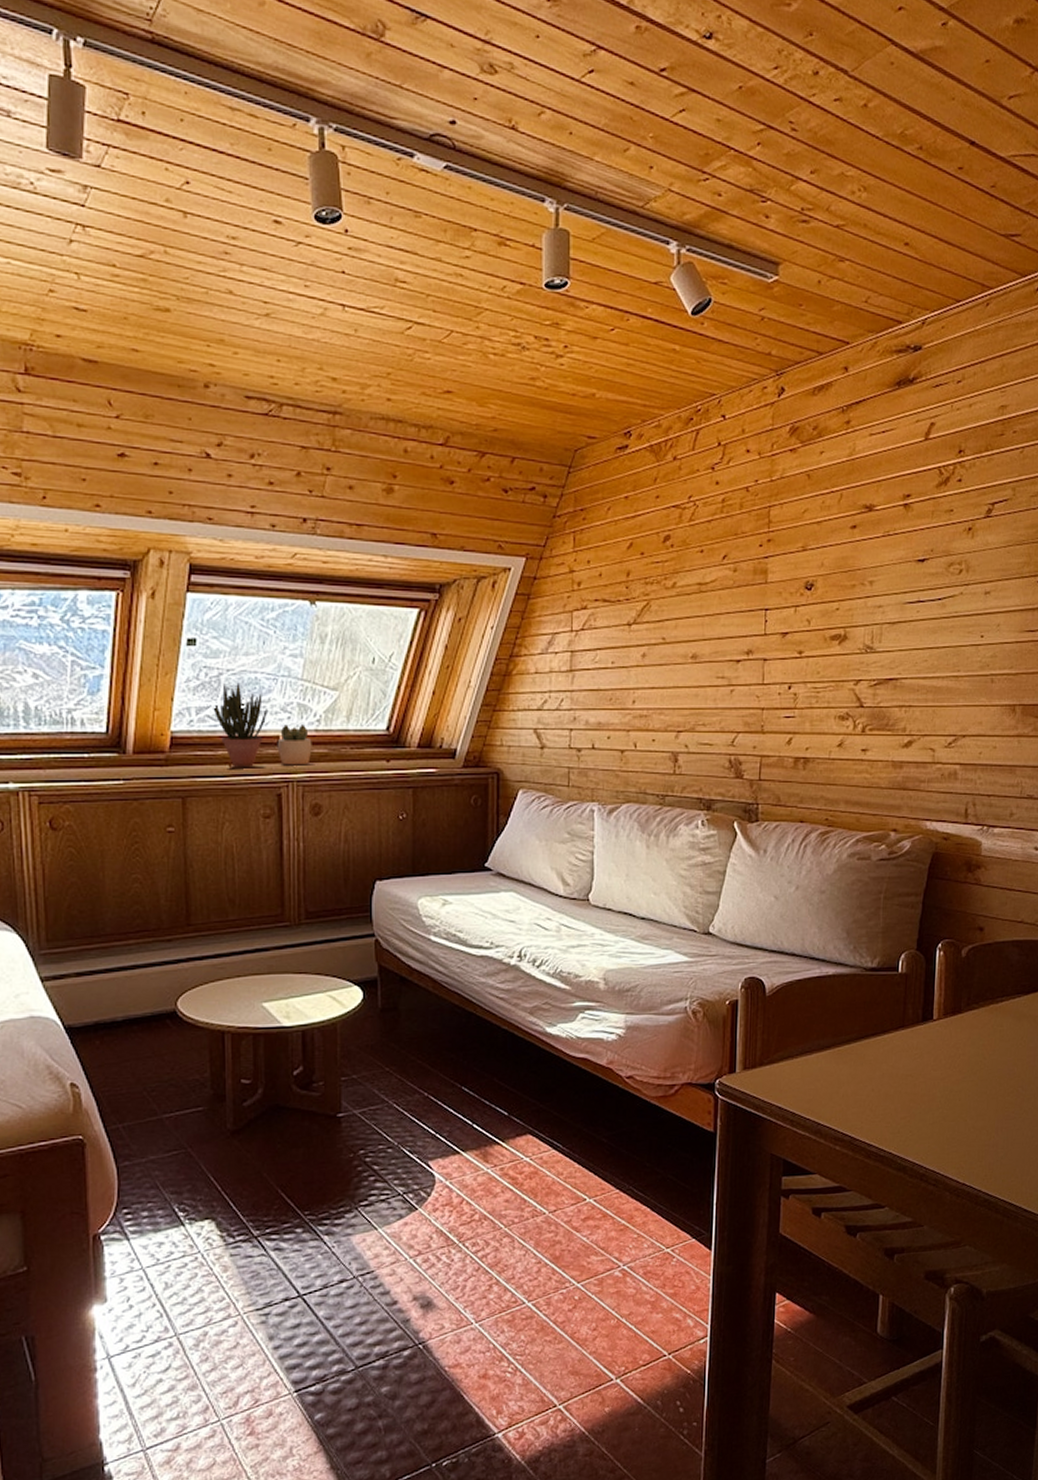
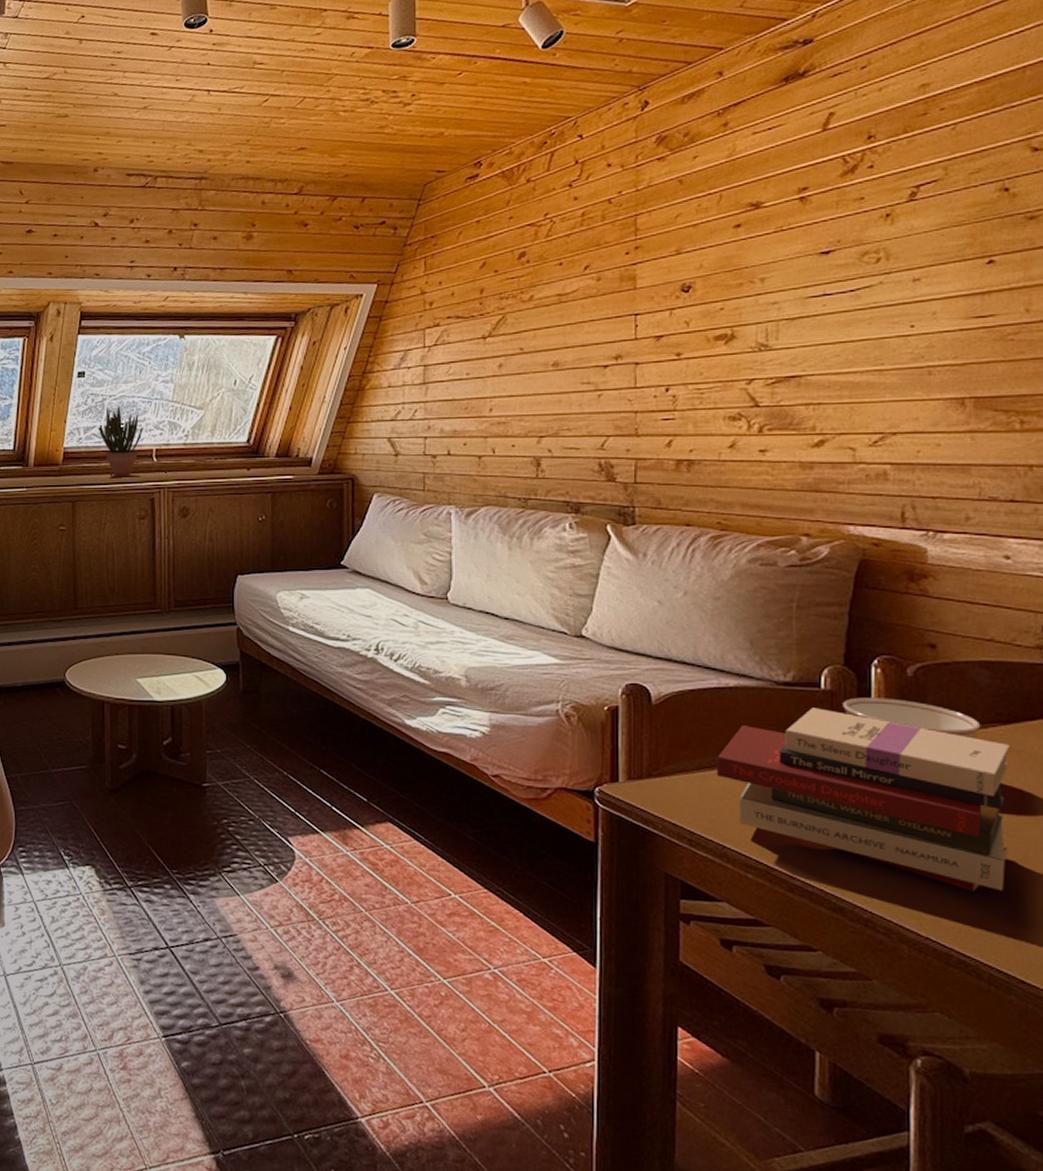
succulent plant: present [277,724,312,766] -> none [151,439,181,474]
books: none [815,990,1030,1140] -> present [716,707,1011,892]
bowl: none [914,977,1011,1009] -> present [843,697,981,739]

